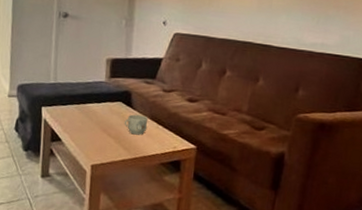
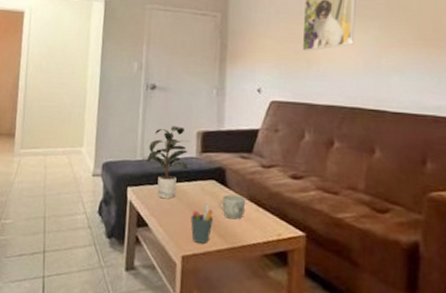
potted plant: none [56,53,99,118] -> present [143,126,189,199]
pen holder: none [99,120,120,155] -> present [190,202,213,244]

